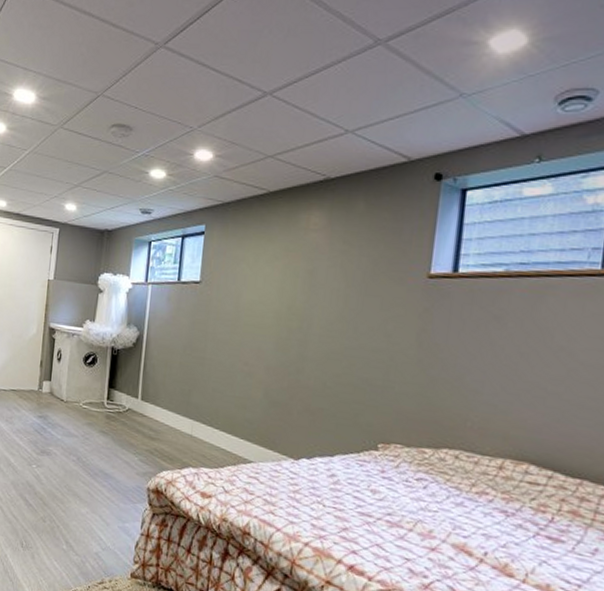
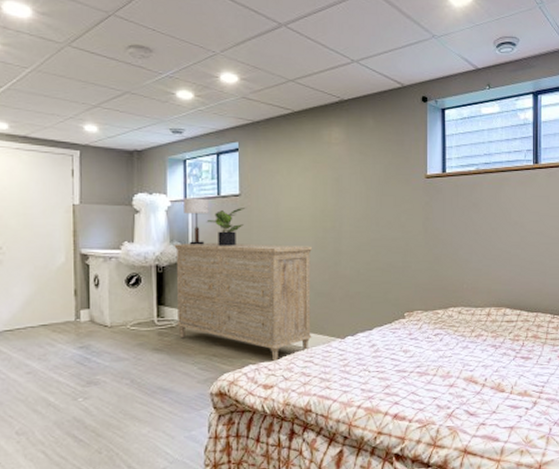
dresser: none [123,327,272,471] -> present [174,242,312,362]
table lamp: none [143,281,169,332] -> present [184,198,210,245]
potted plant: none [163,296,205,337] -> present [206,208,246,246]

